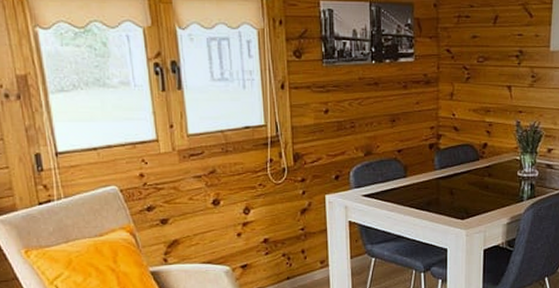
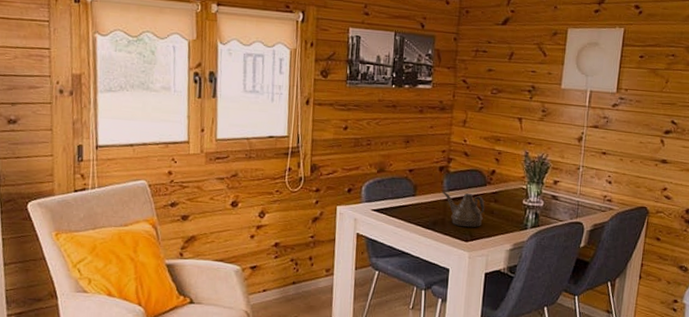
teapot: none [434,169,479,205] -> present [443,191,485,228]

